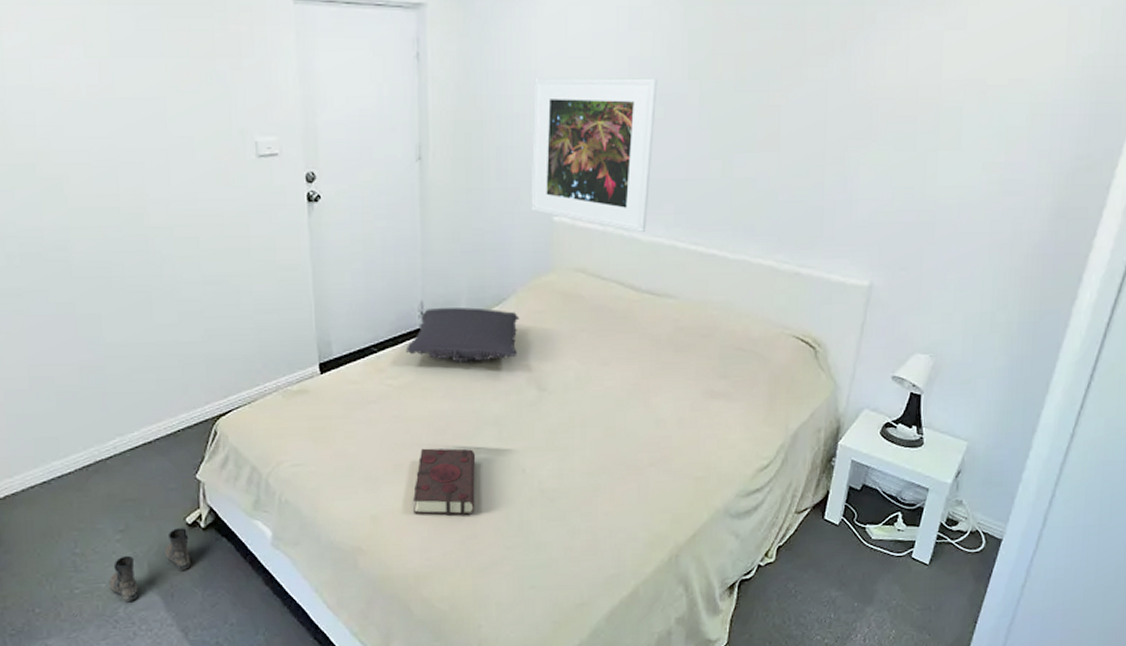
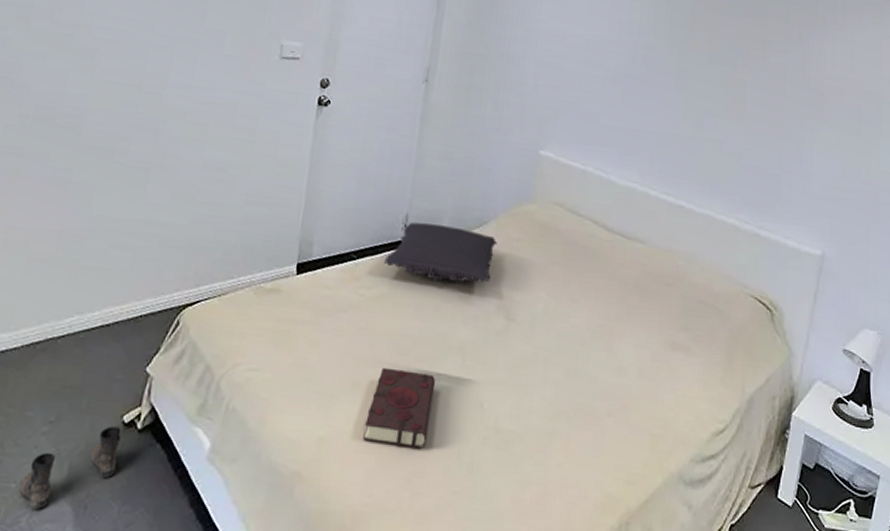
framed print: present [531,78,658,232] -> none [520,27,643,176]

